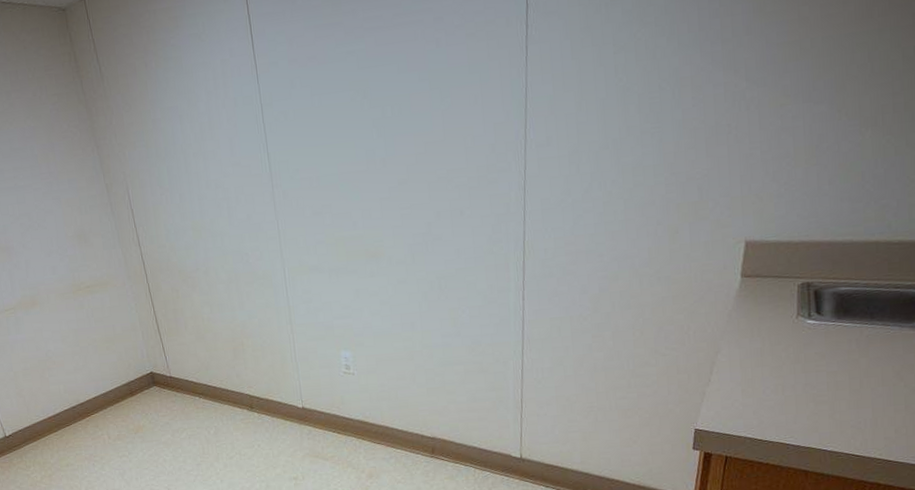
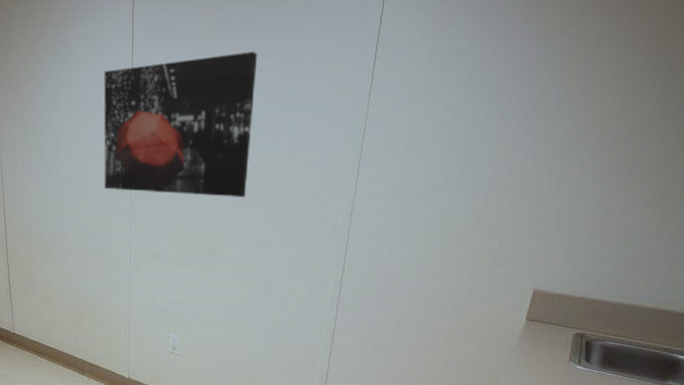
wall art: none [225,20,403,203] -> present [103,51,258,198]

